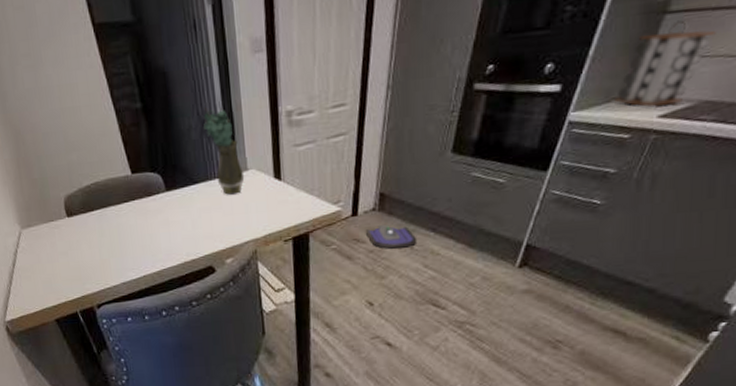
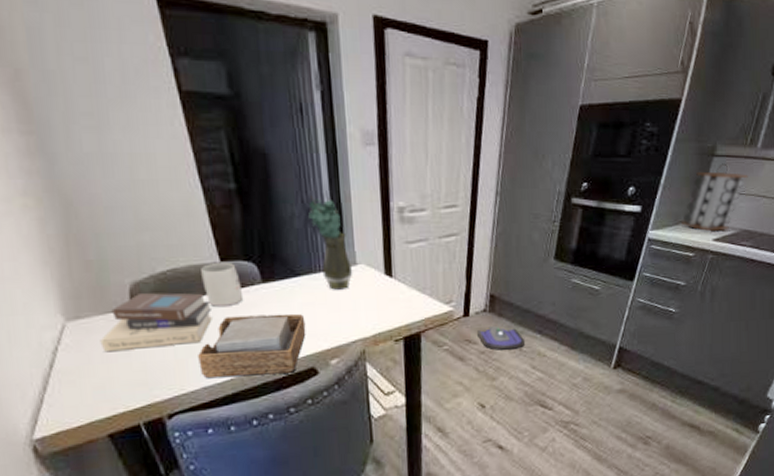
books: none [45,202,127,254] -> present [100,292,213,353]
mug: none [117,174,150,214] -> present [201,262,242,308]
napkin holder: none [117,217,205,275] -> present [198,313,306,378]

